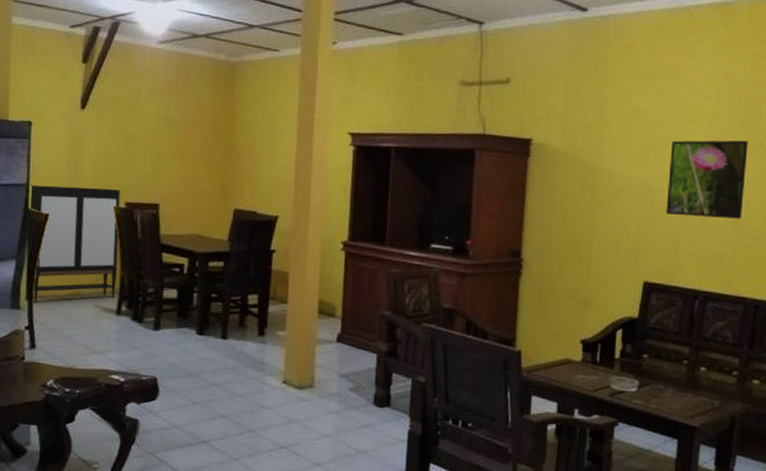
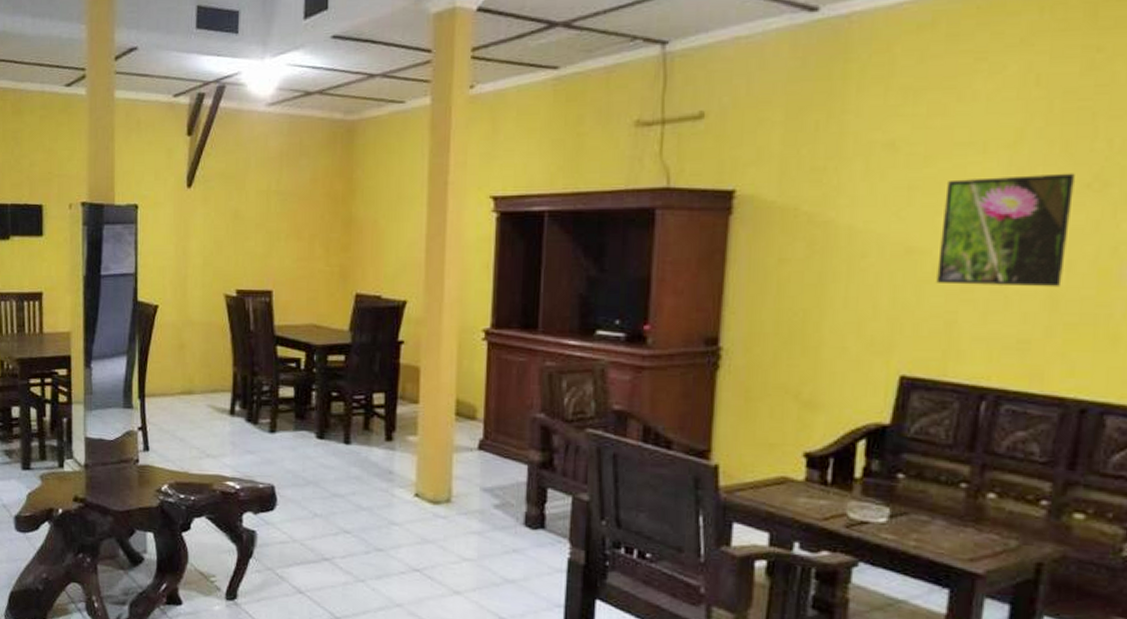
storage cabinet: present [28,185,121,303] -> none [137,274,231,402]

